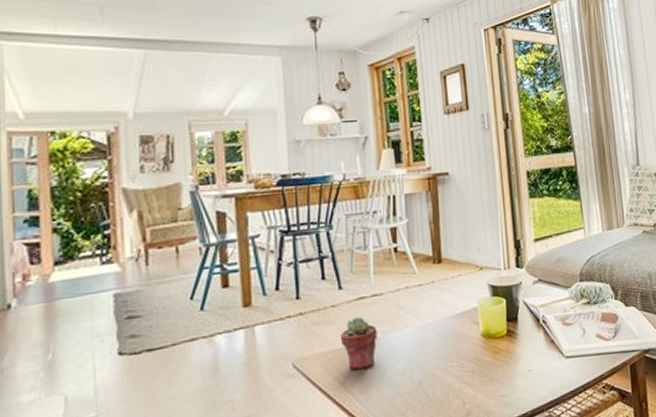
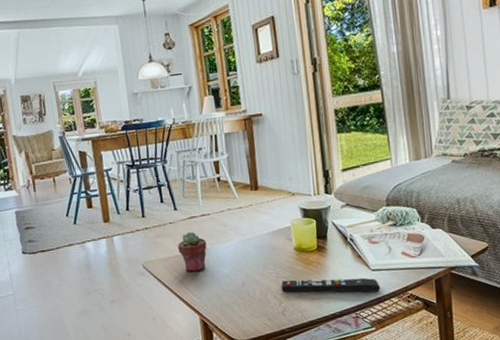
remote control: none [465,367,575,390] -> present [281,277,381,293]

